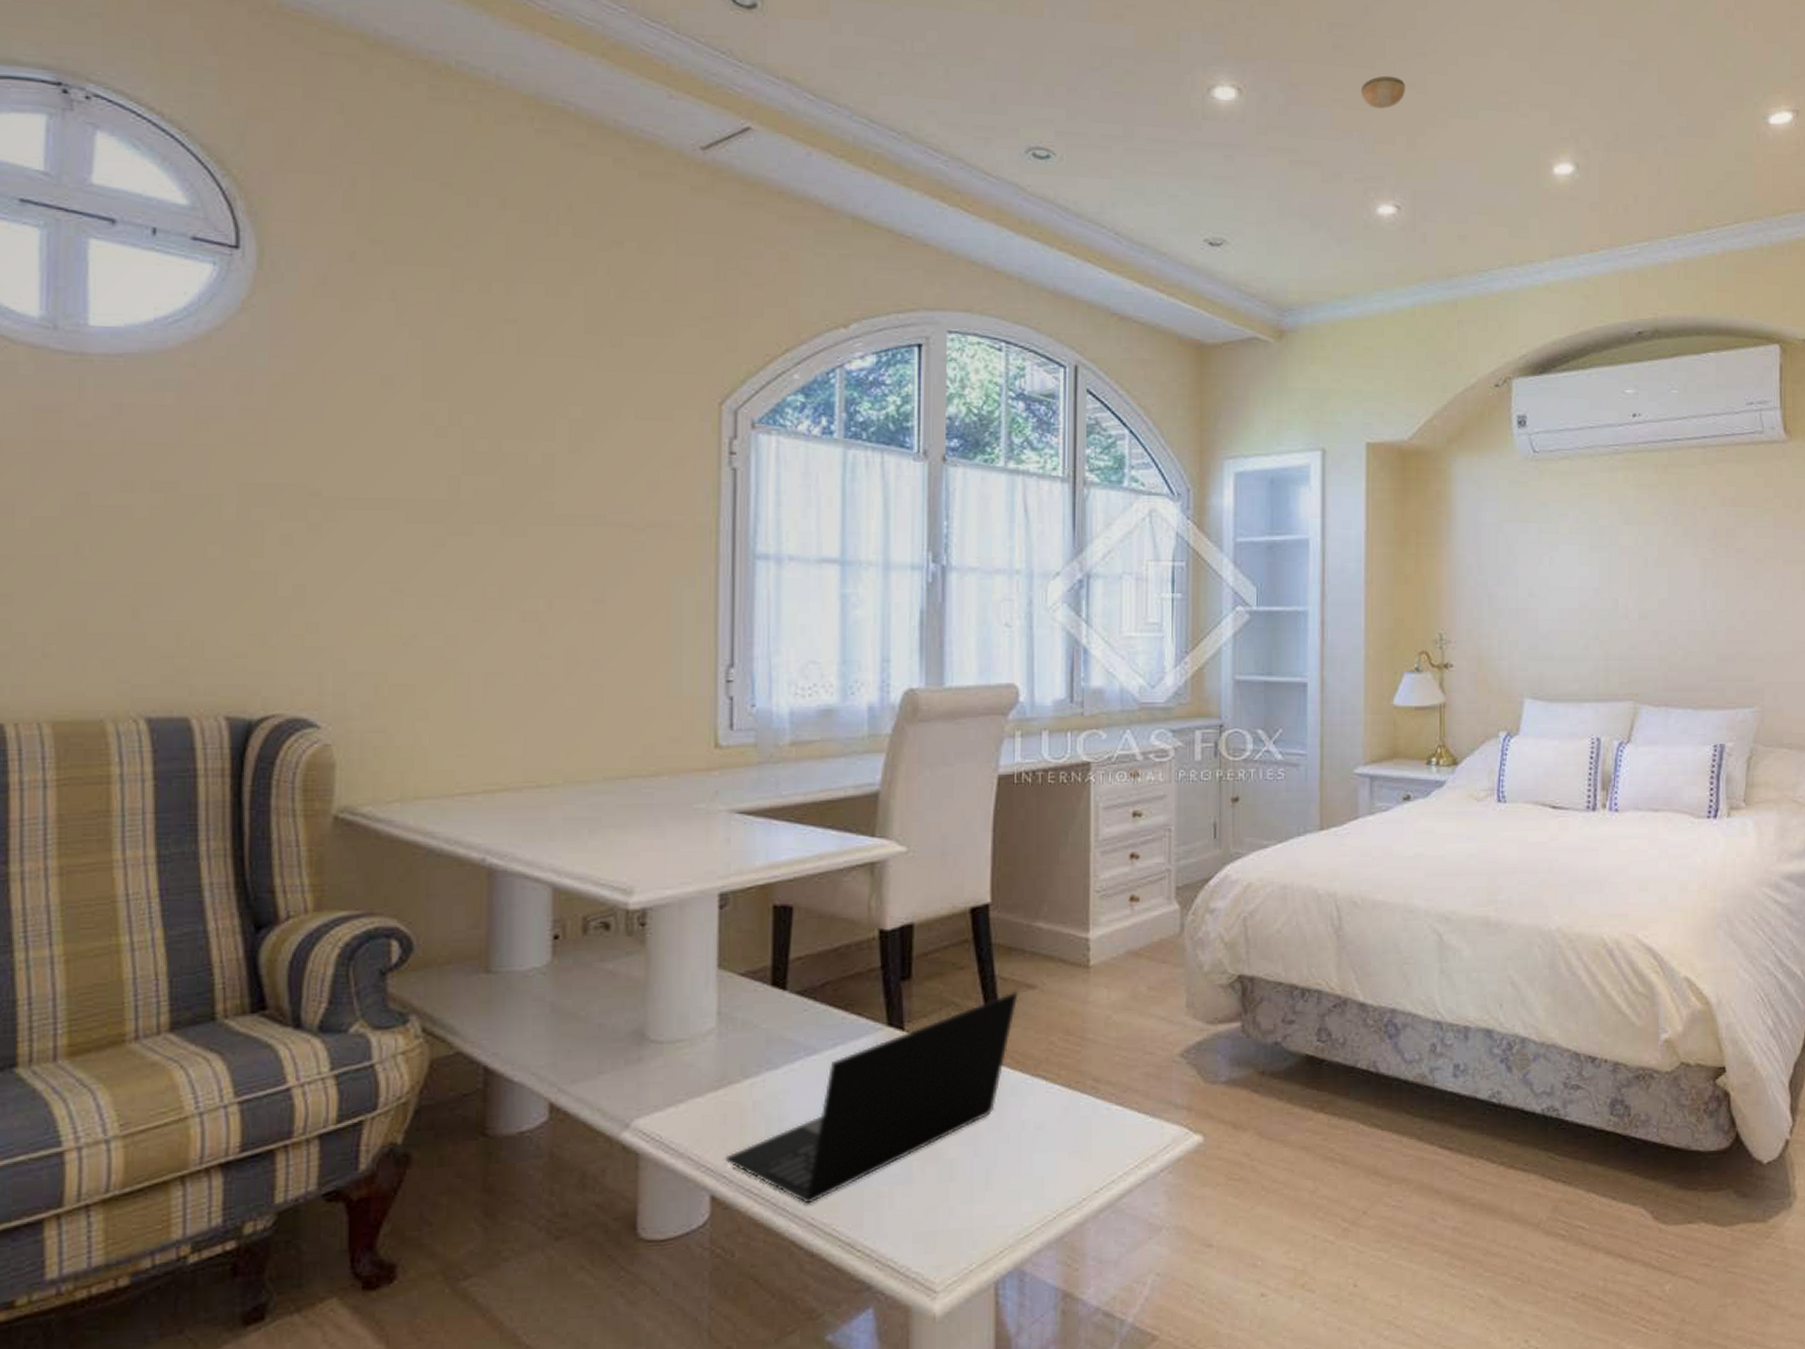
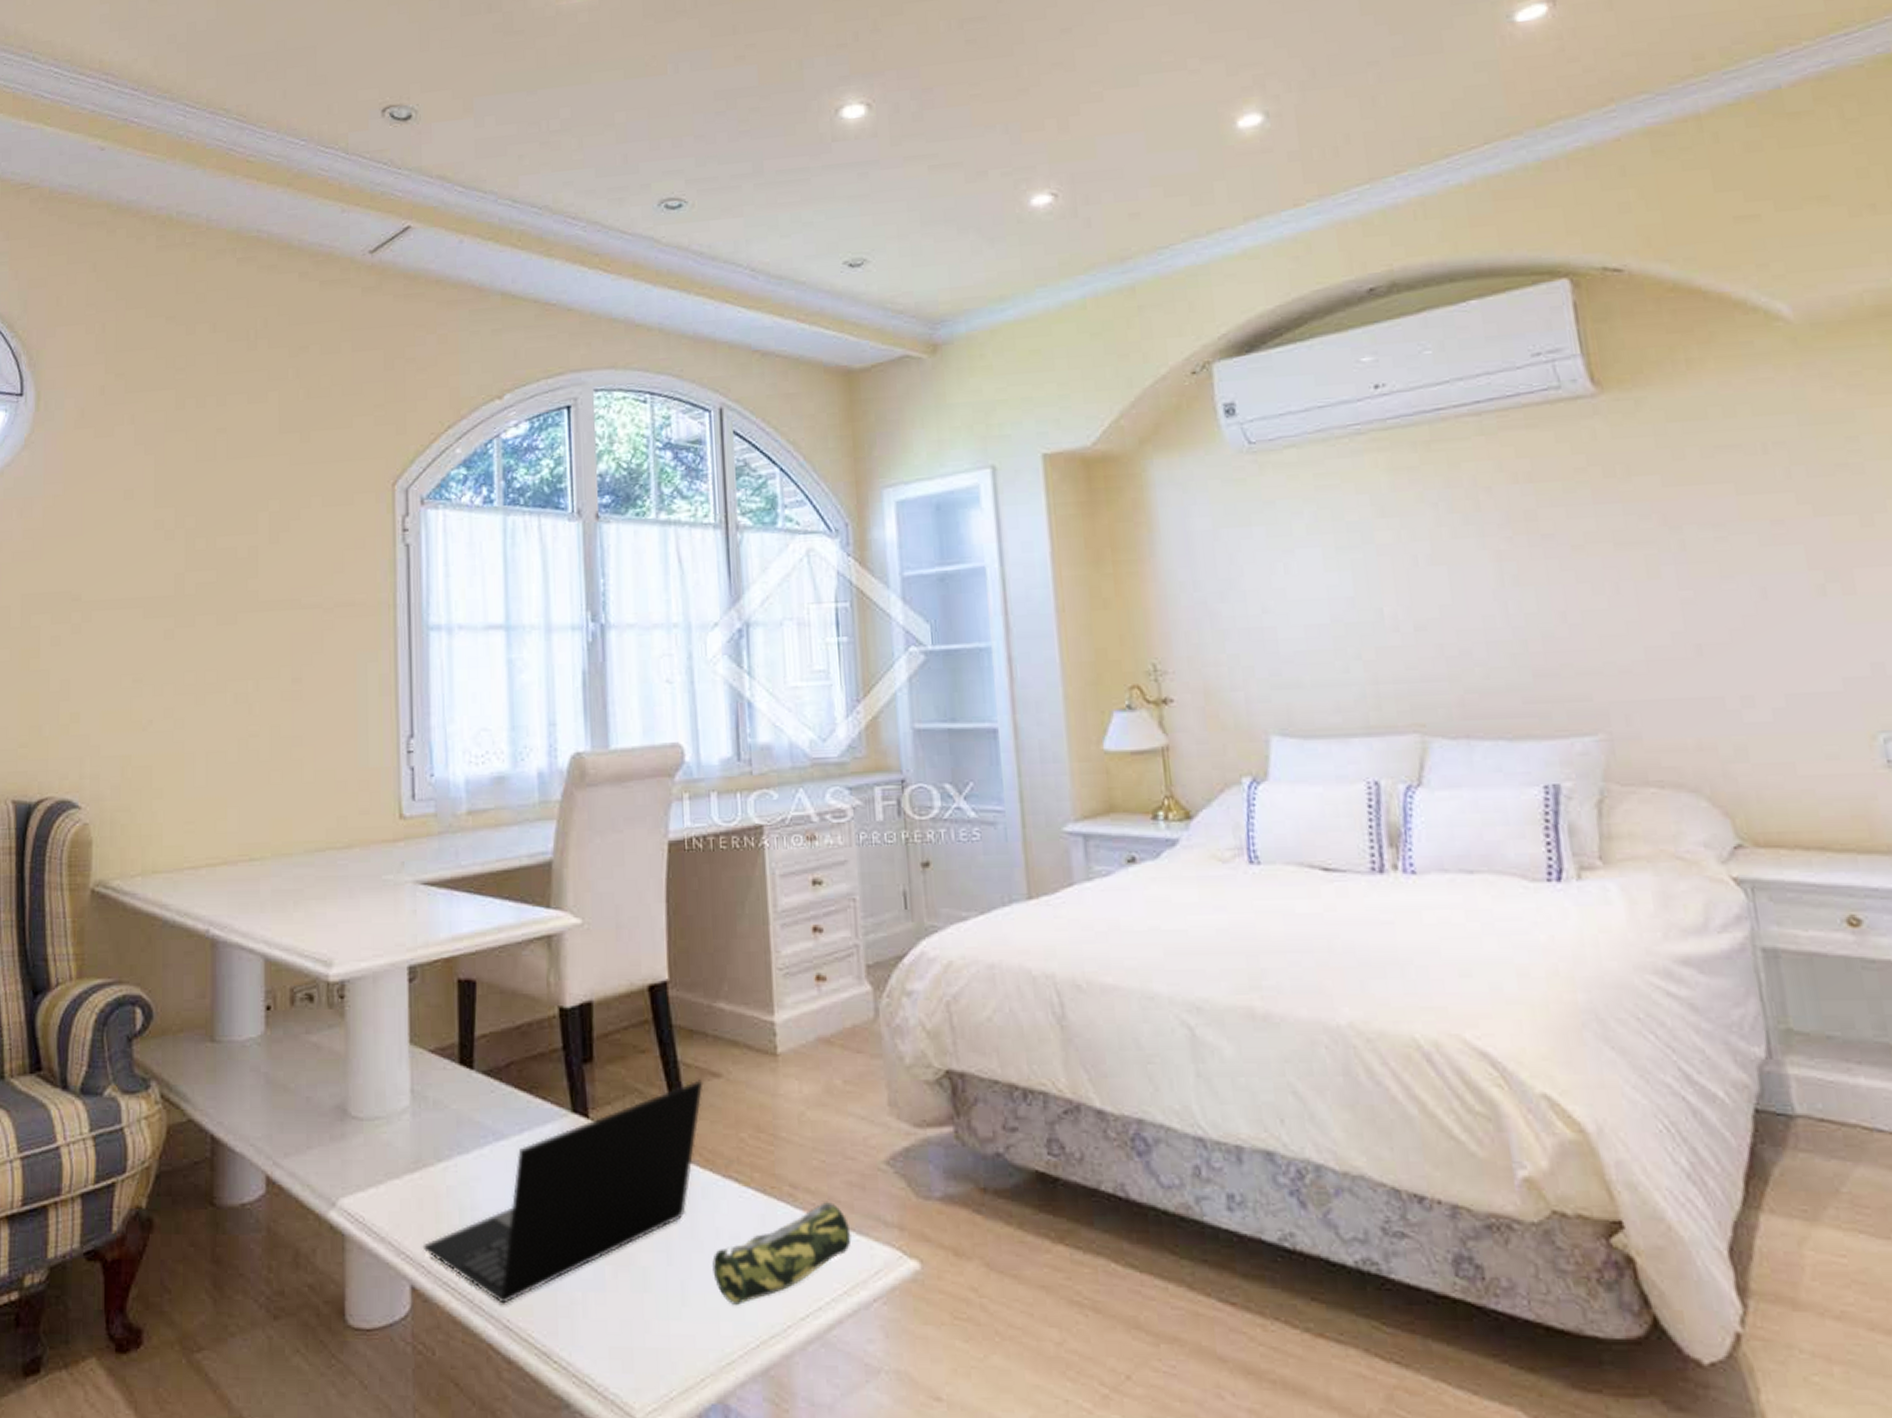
pencil case: none [1017,1091,1145,1185] -> present [712,1202,852,1305]
smoke detector: present [1360,75,1406,109] -> none [1000,59,1052,96]

